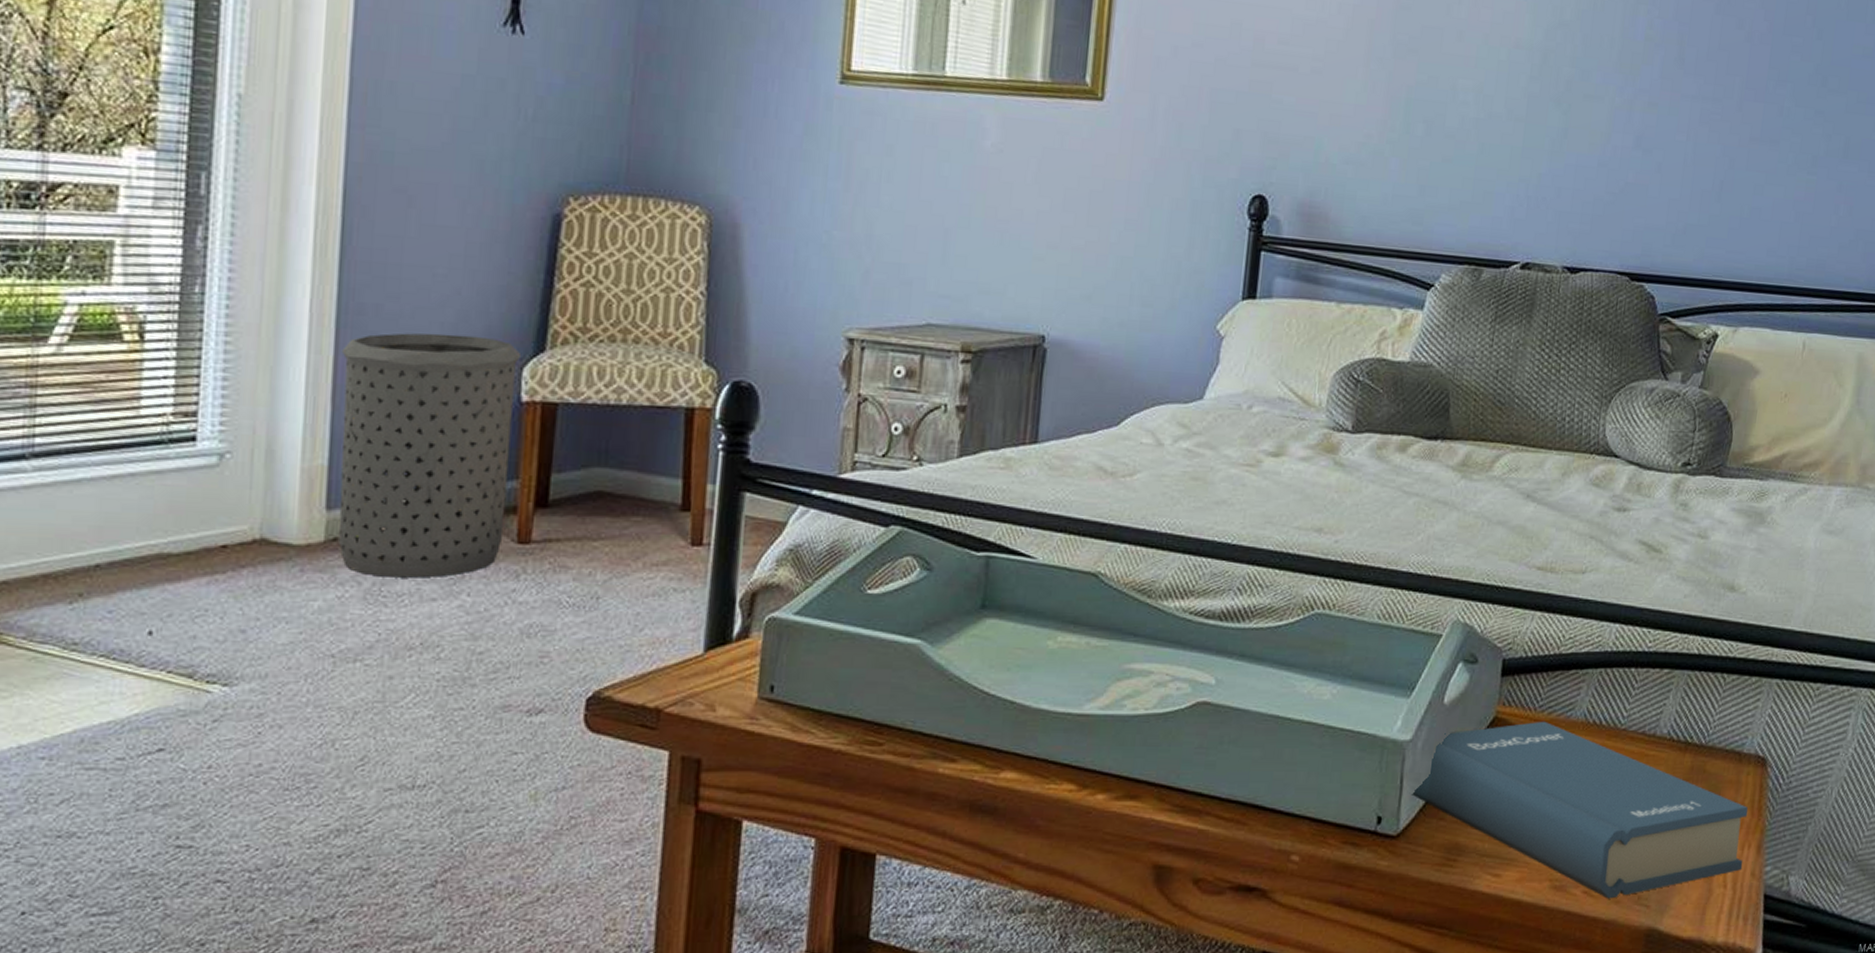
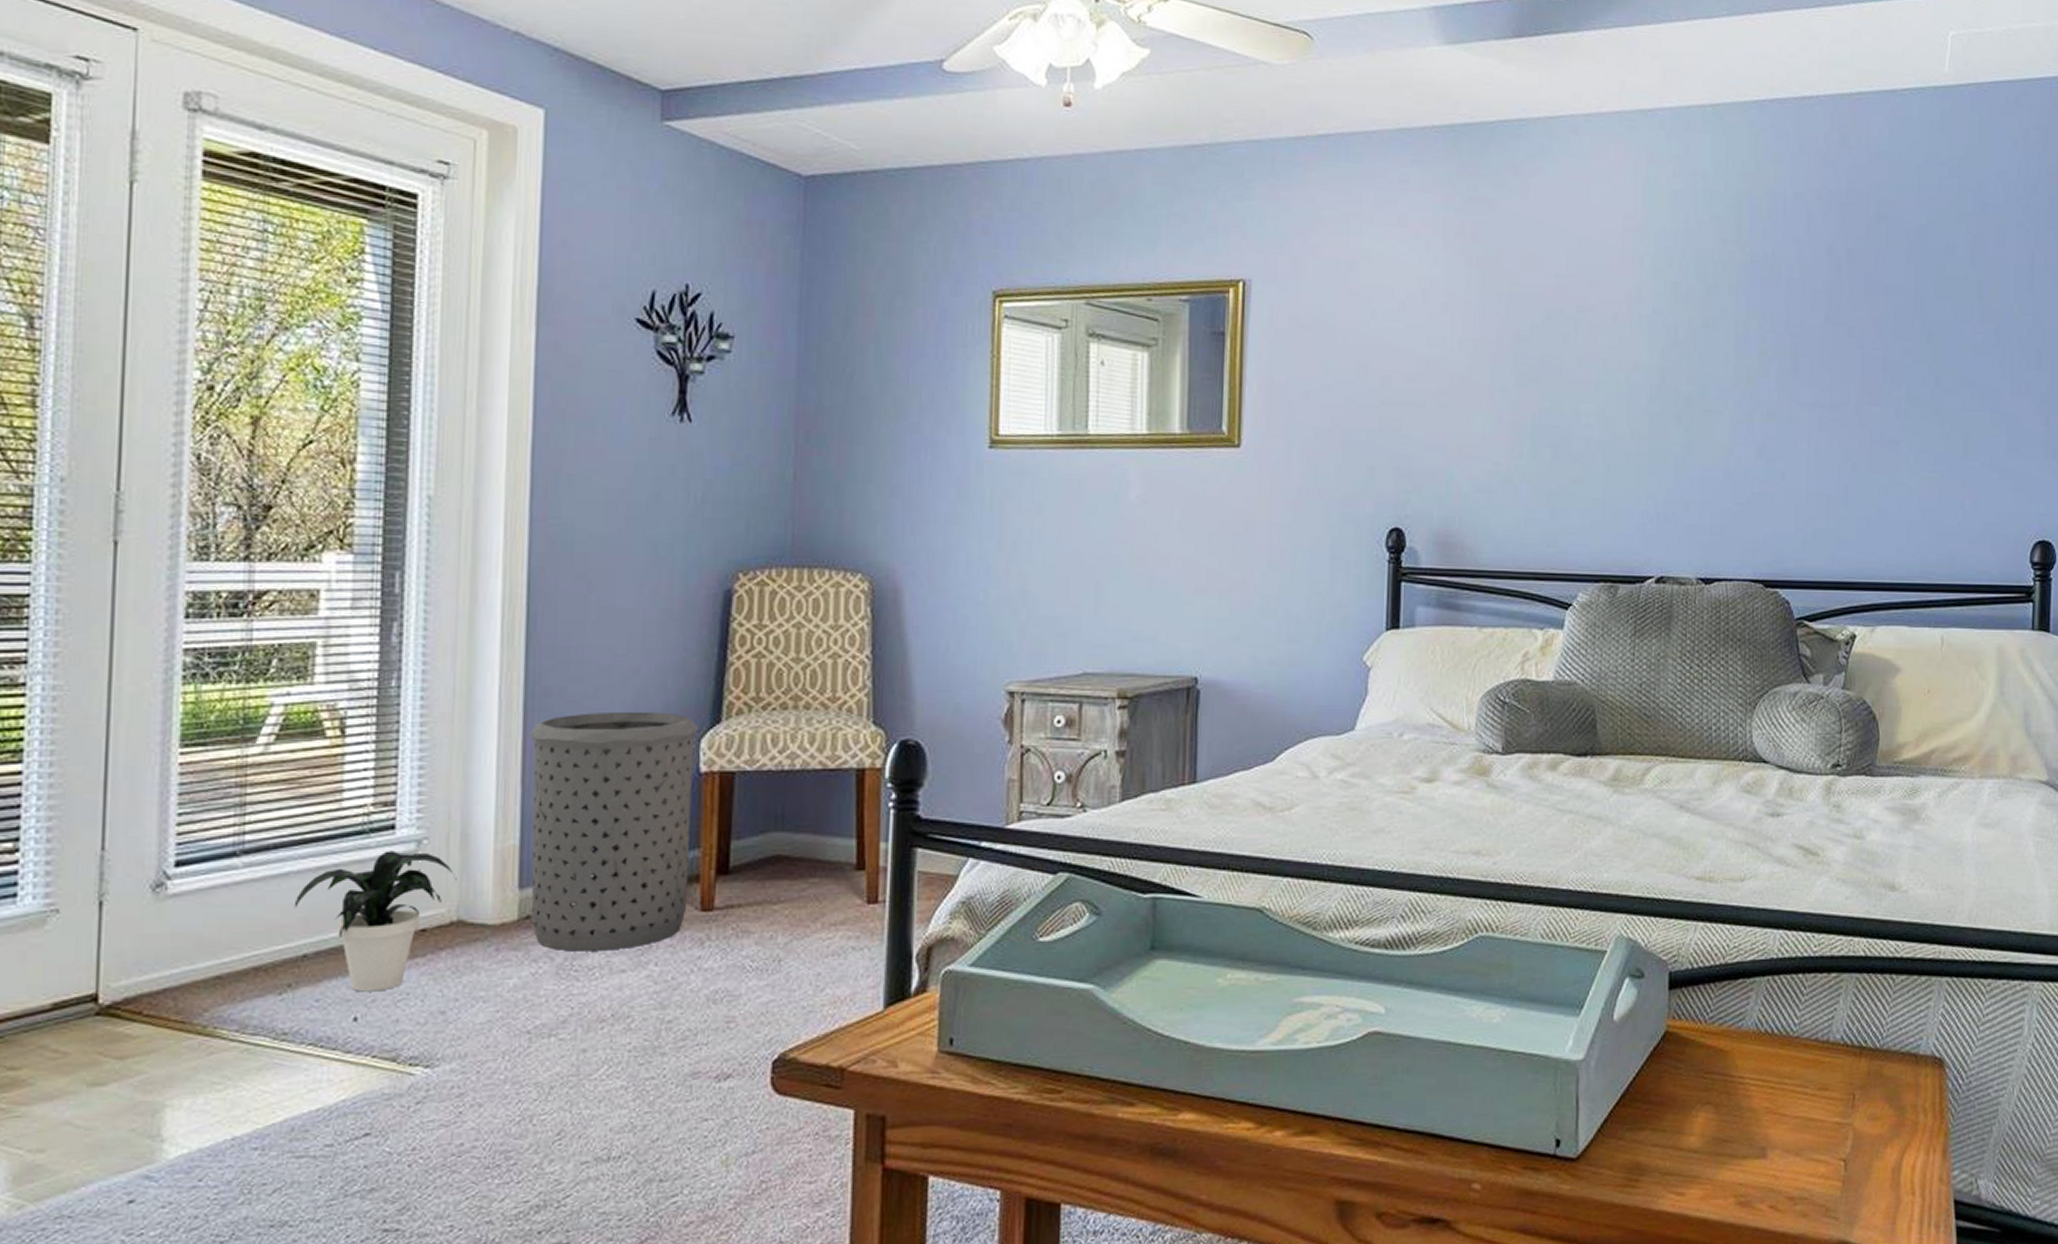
potted plant: none [86,462,261,606] -> present [294,850,457,992]
book: present [1412,721,1749,899] -> none [1588,1032,1930,1213]

